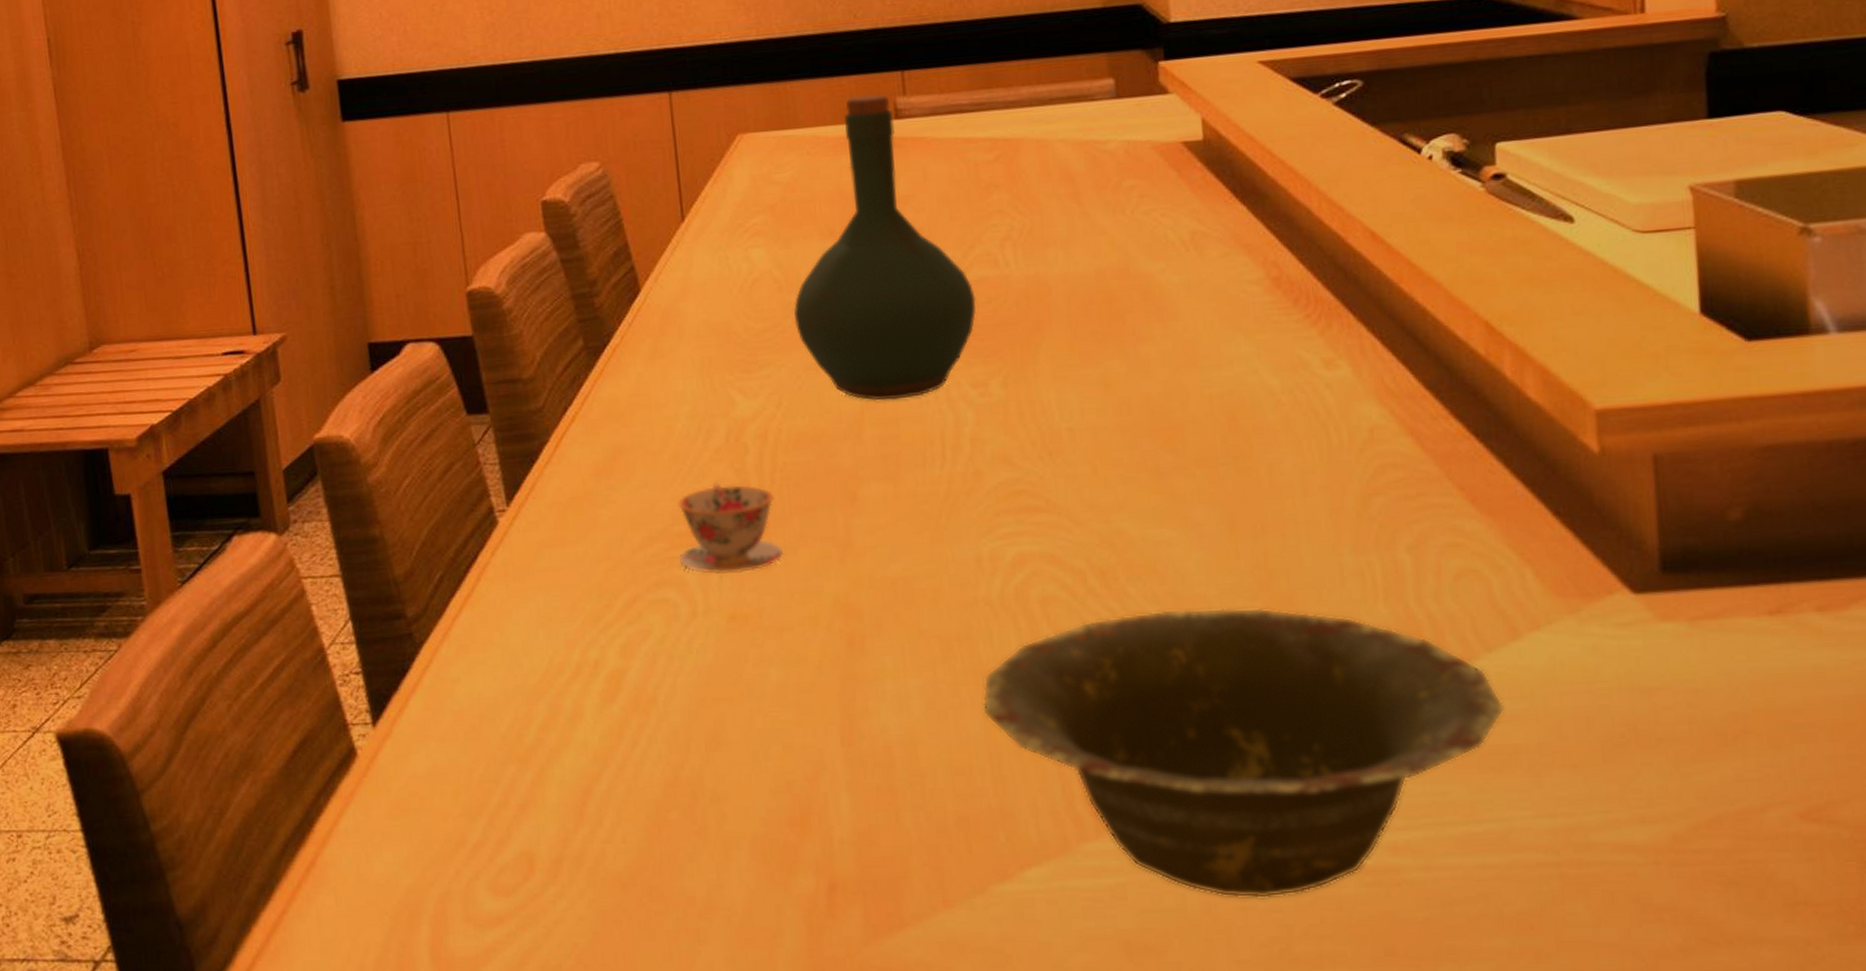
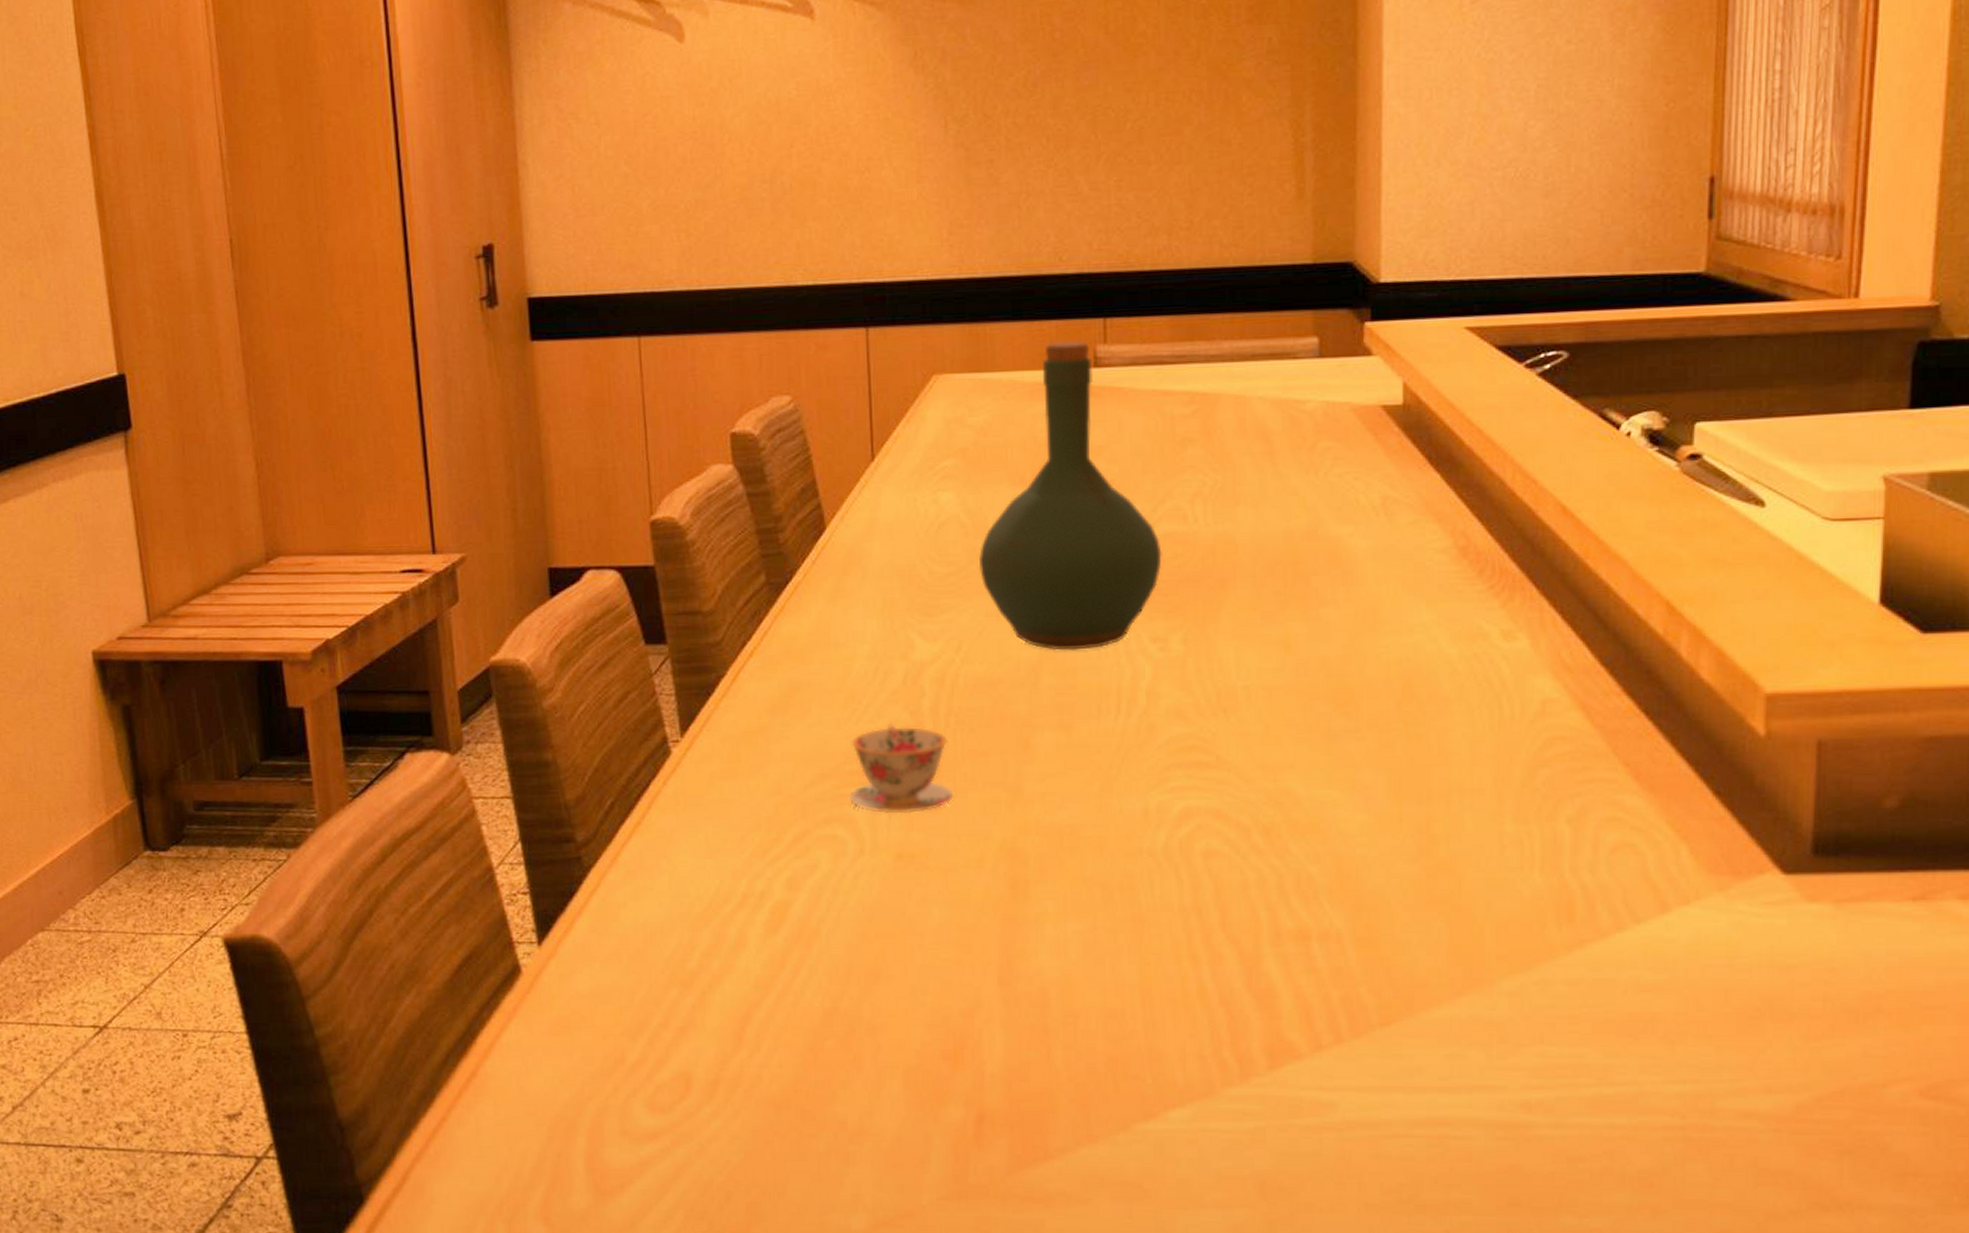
dish: present [981,607,1505,899] -> none [1138,867,1647,1148]

